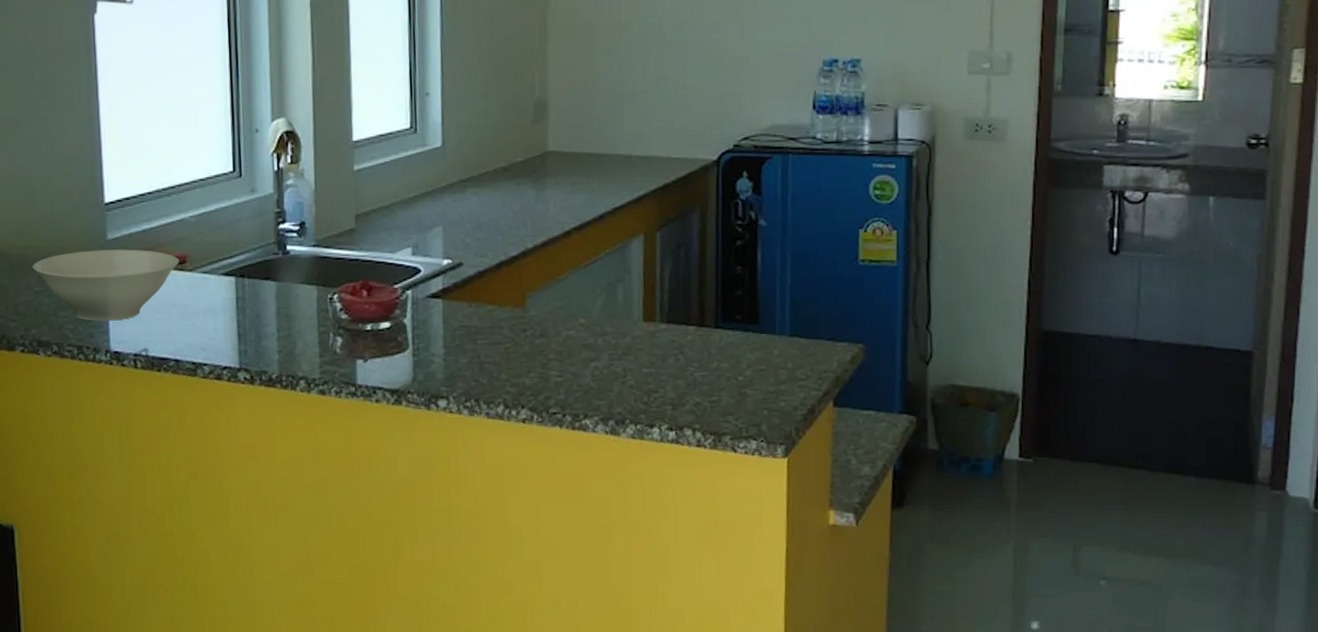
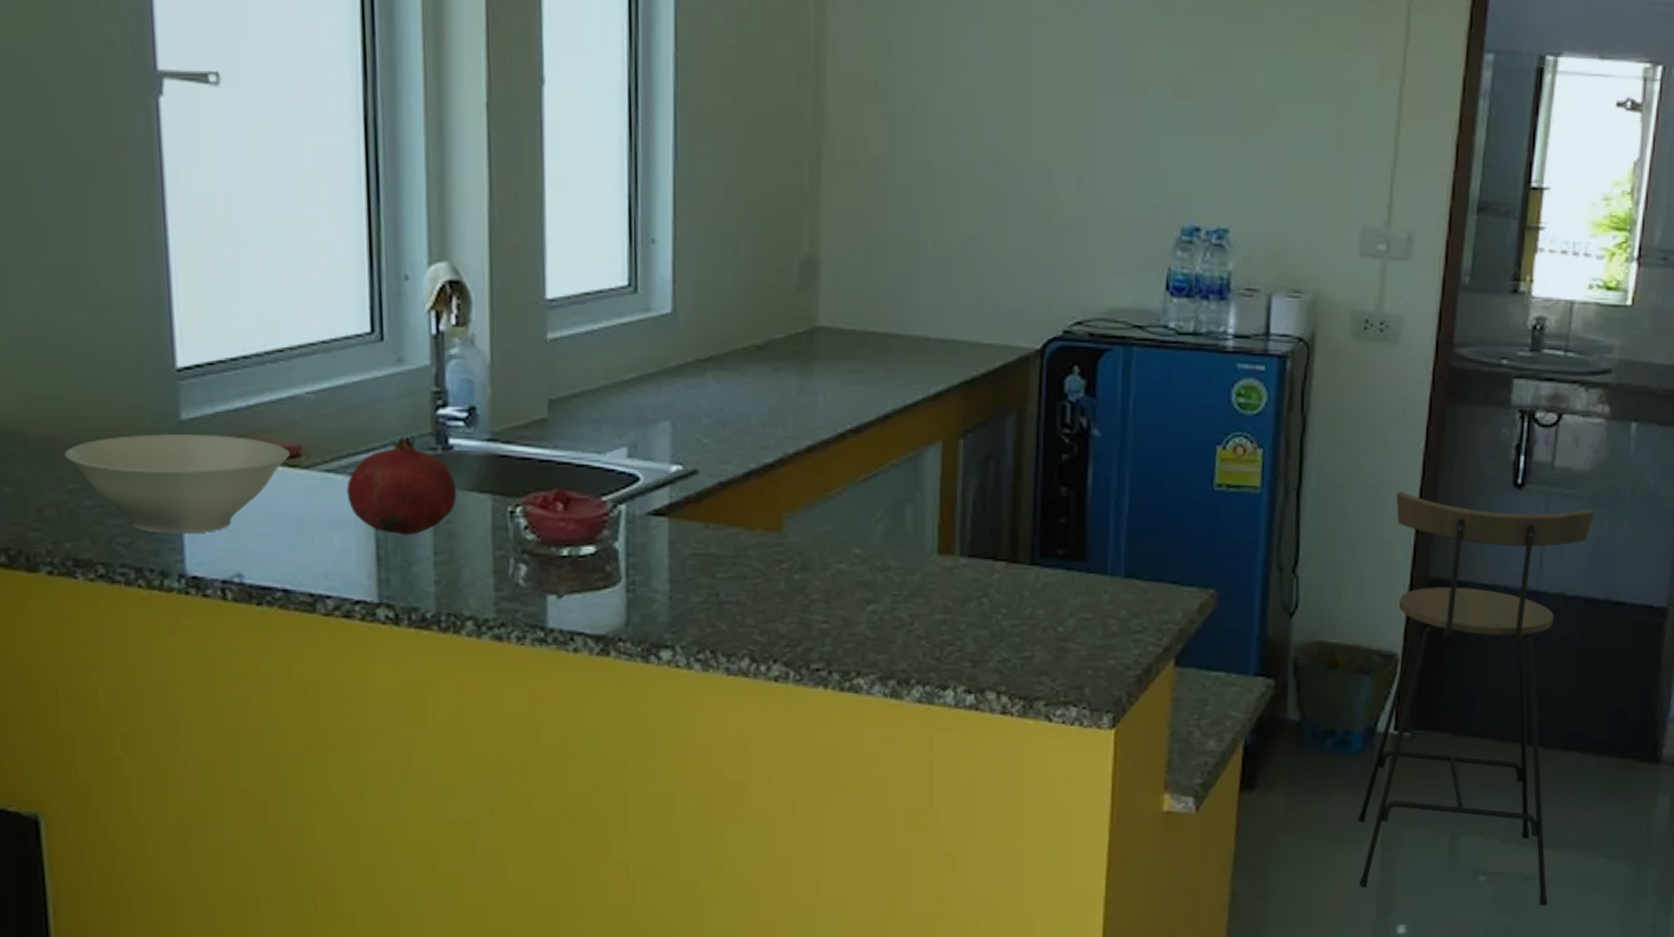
fruit: none [217,245,293,318] -> present [346,436,457,536]
bar stool: none [992,261,1182,607] -> present [1358,492,1595,906]

